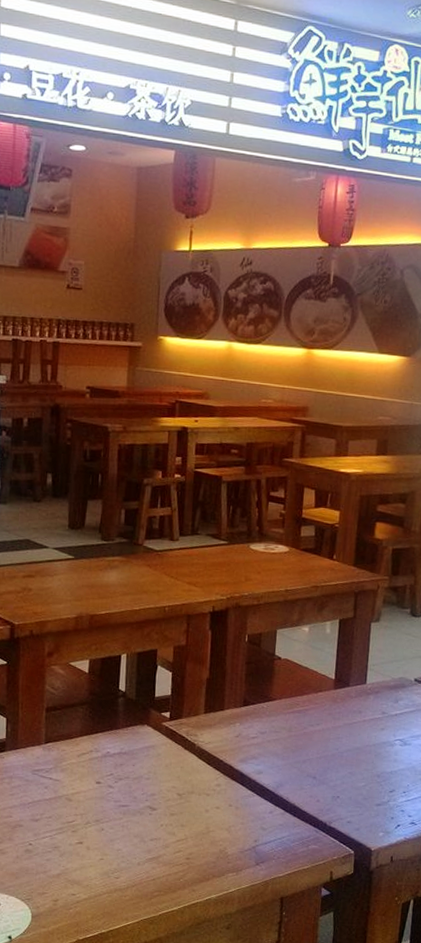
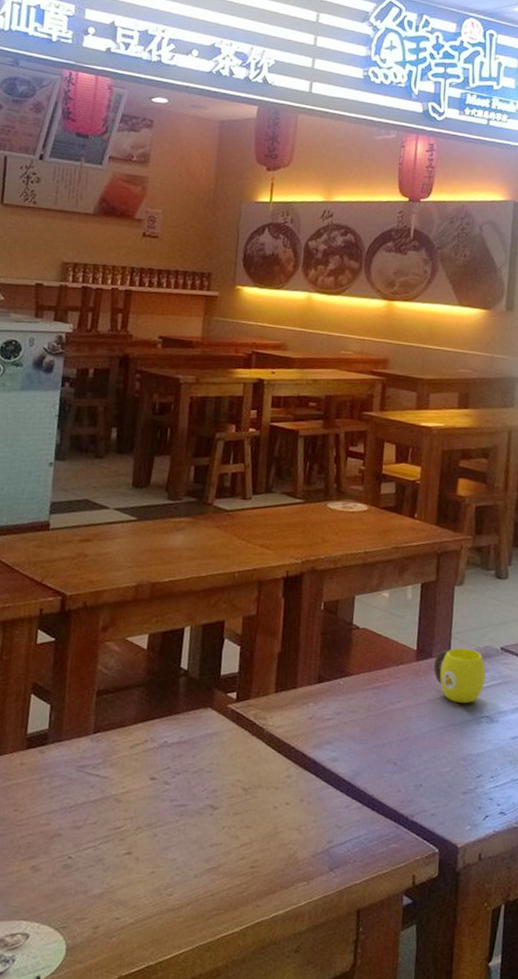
cup: none [350,678,400,728] -> present [433,648,486,704]

